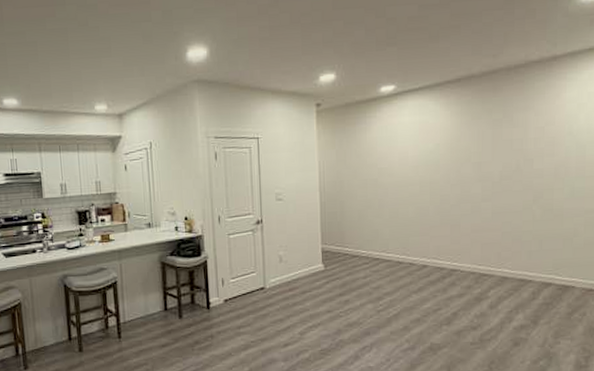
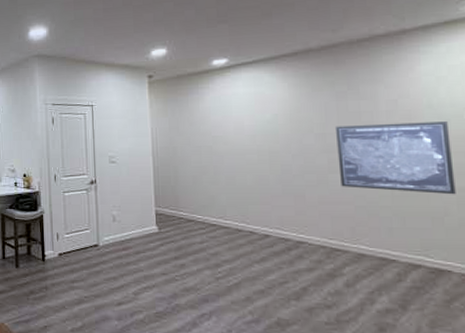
wall art: none [489,147,585,217] -> present [334,121,456,195]

